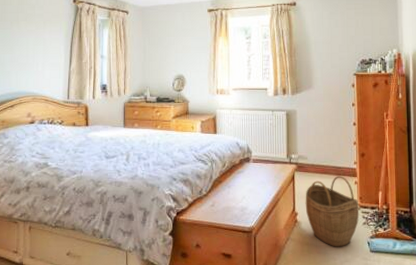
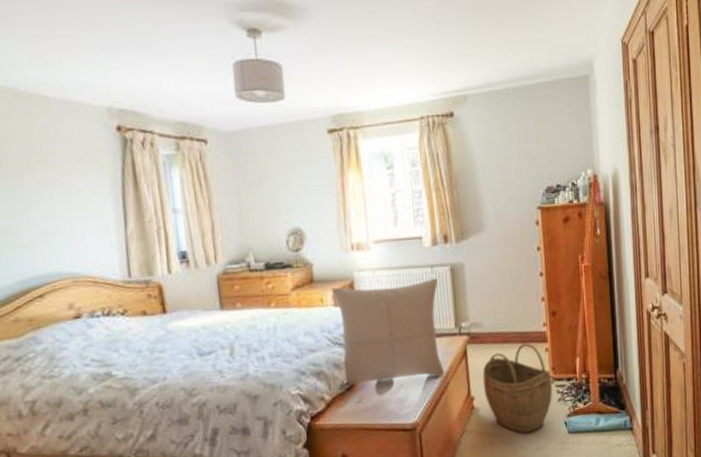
pillow: none [200,119,277,193] -> present [332,277,445,387]

